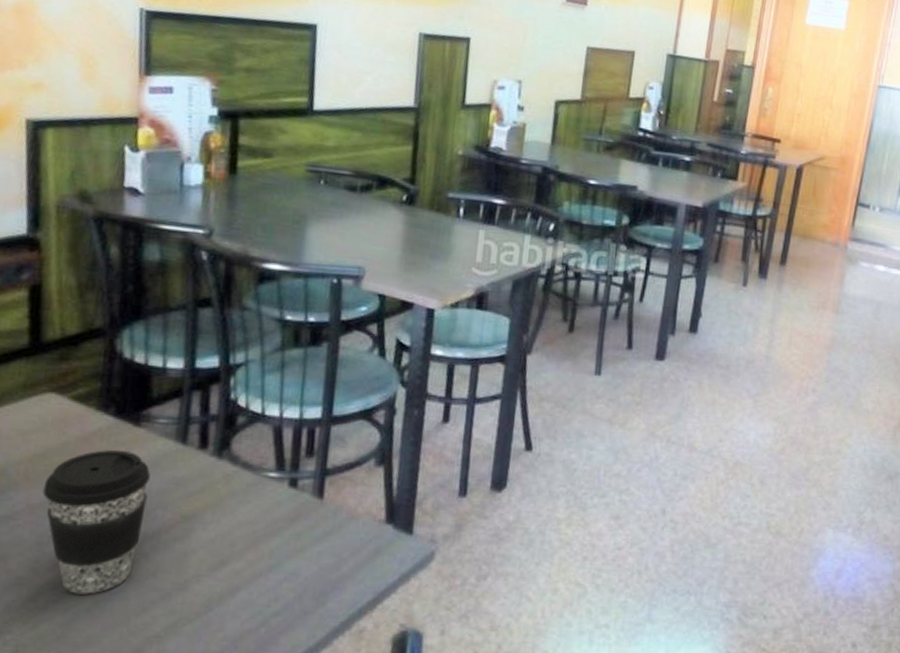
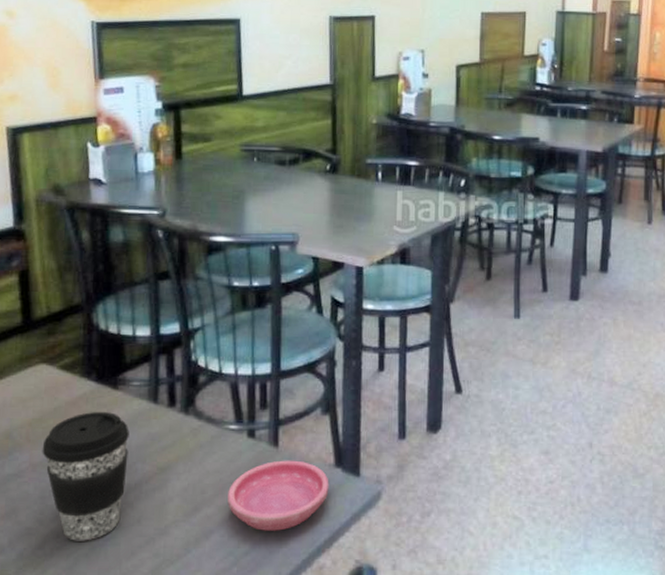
saucer: none [260,513,378,590] -> present [227,460,329,531]

